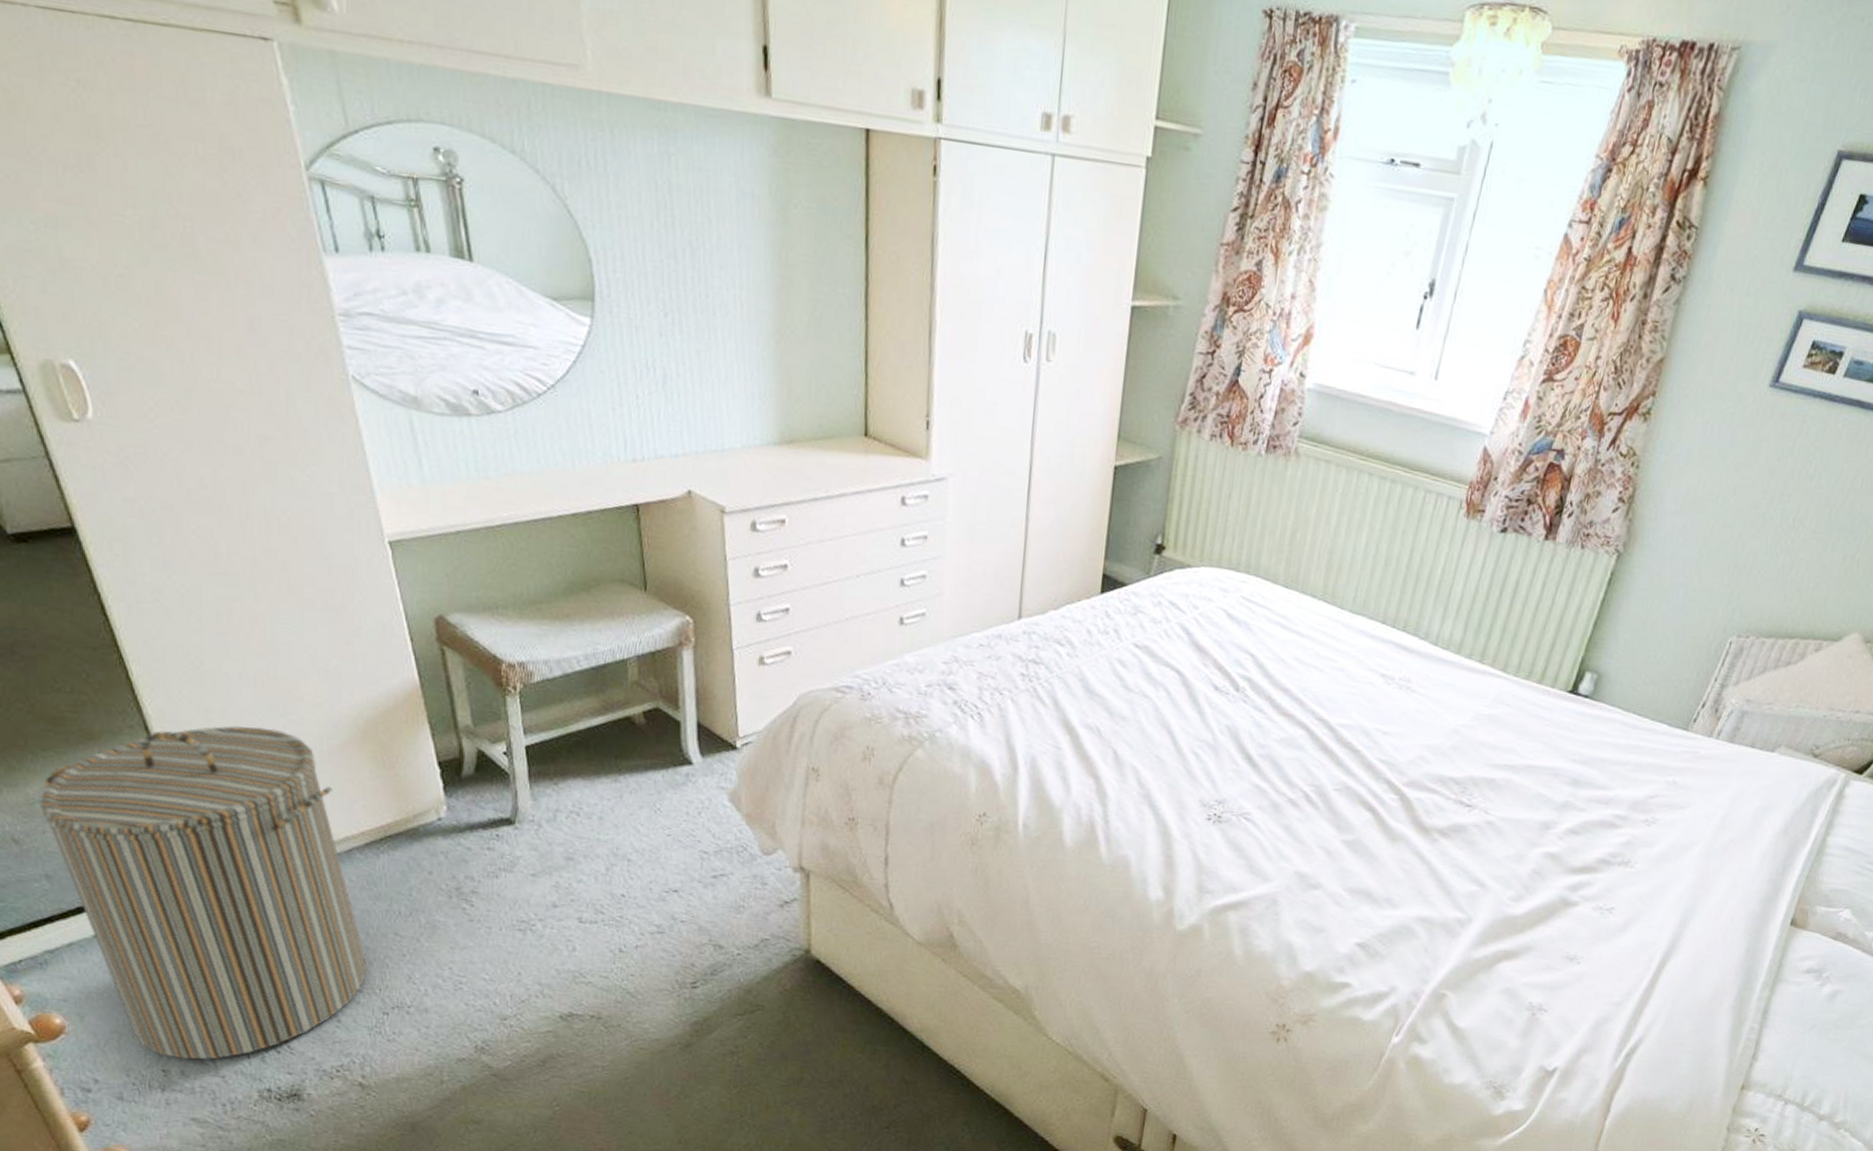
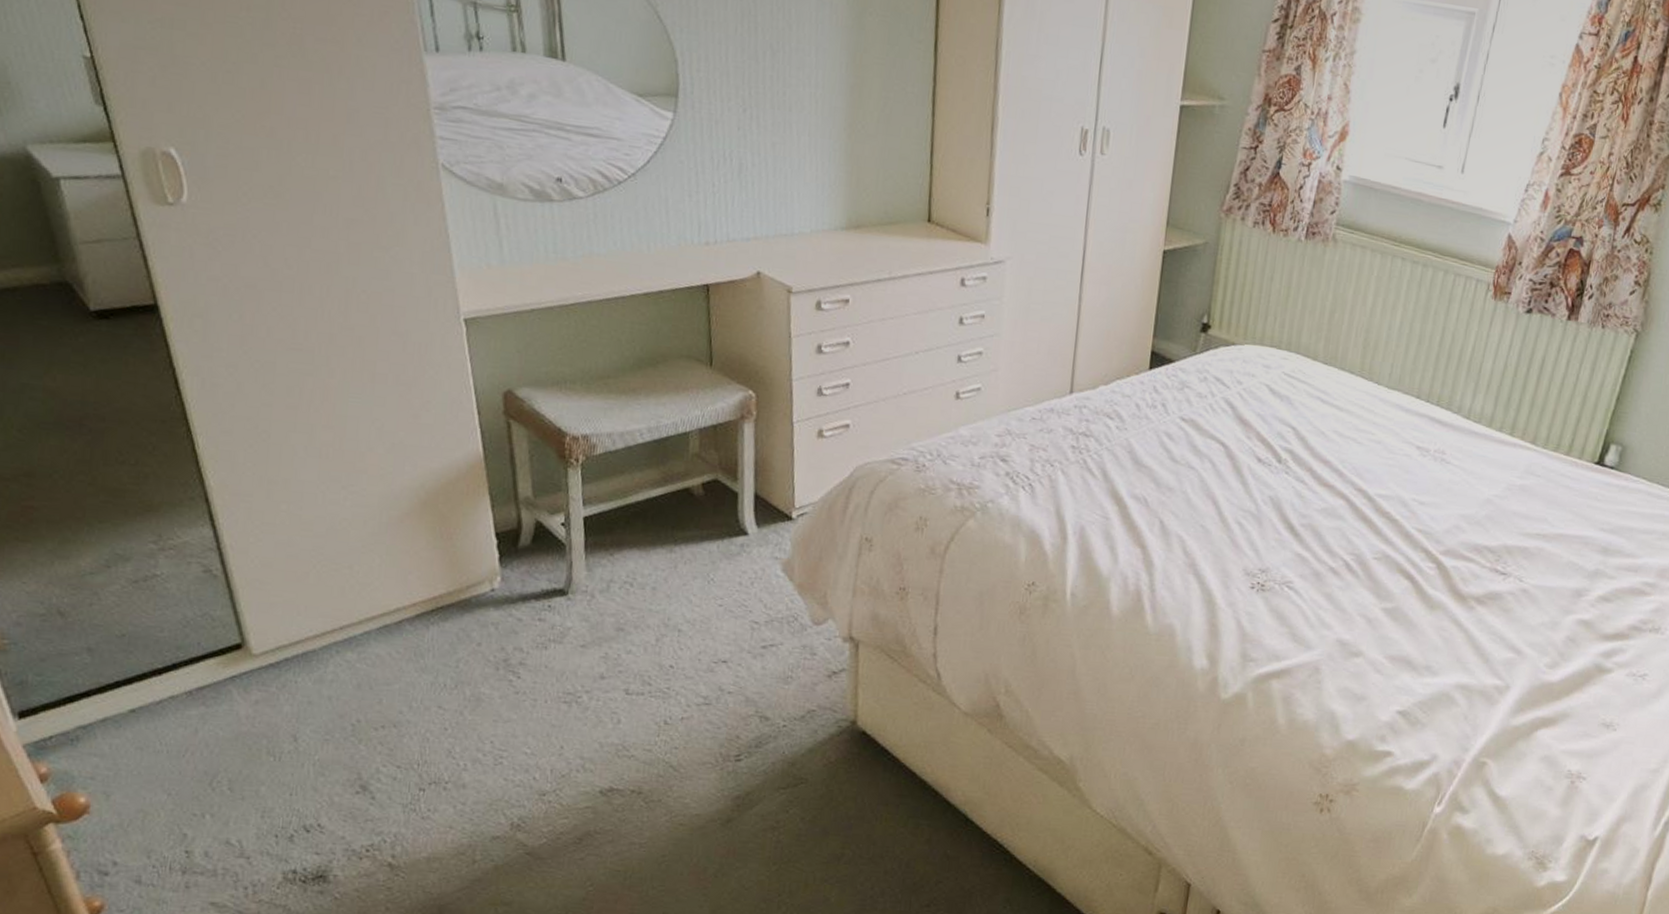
laundry hamper: present [40,726,368,1060] -> none [90,497,408,840]

